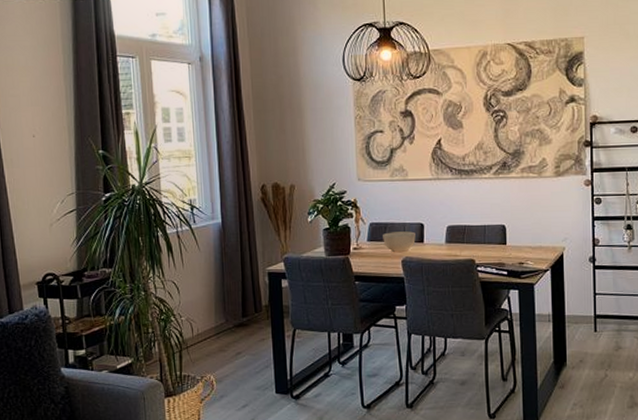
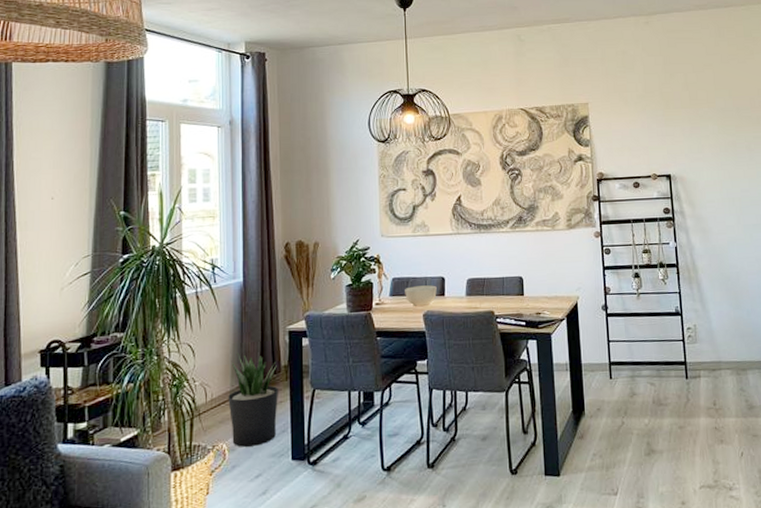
planter: none [213,291,261,379] -> present [228,352,278,447]

